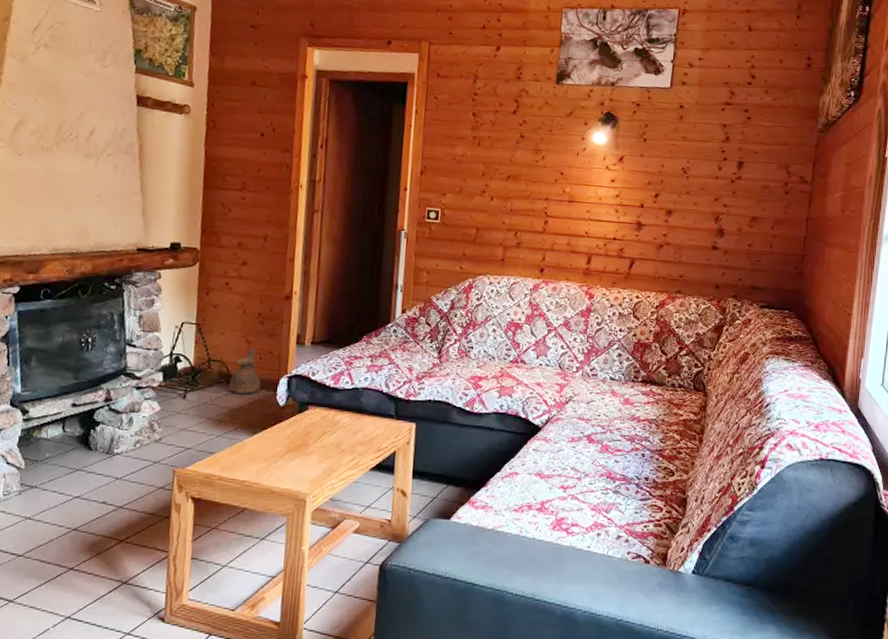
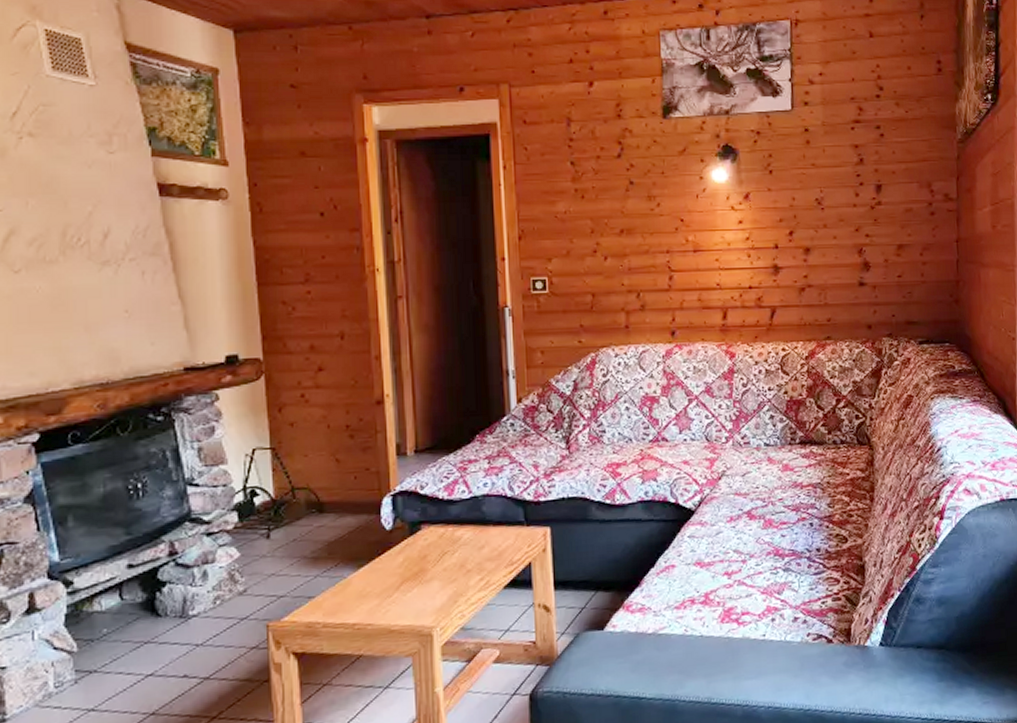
ceramic jug: present [229,348,261,394] -> none [321,467,361,523]

